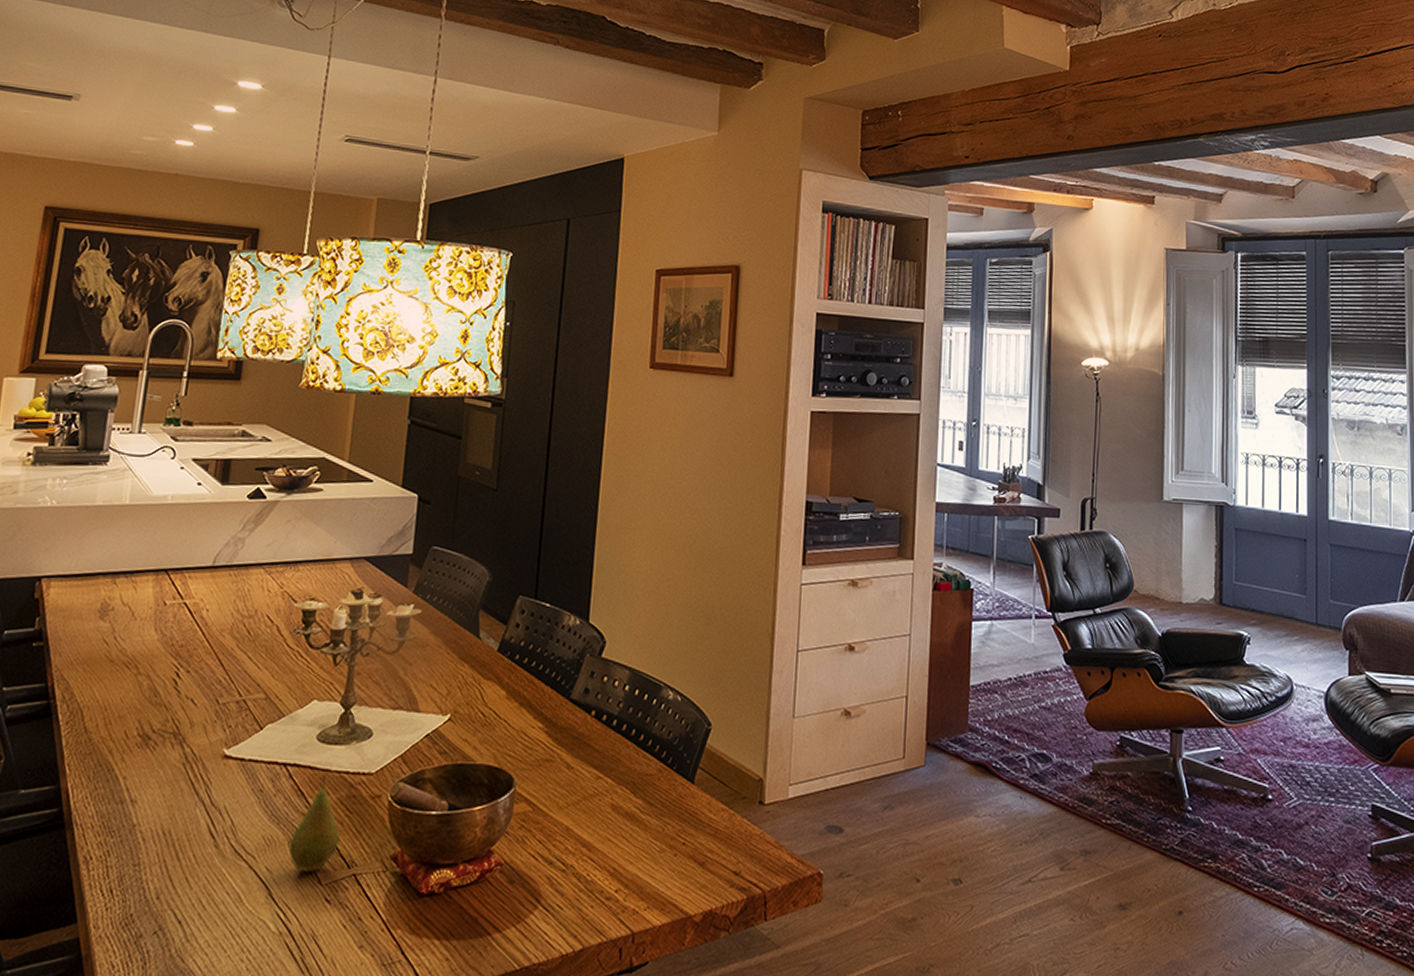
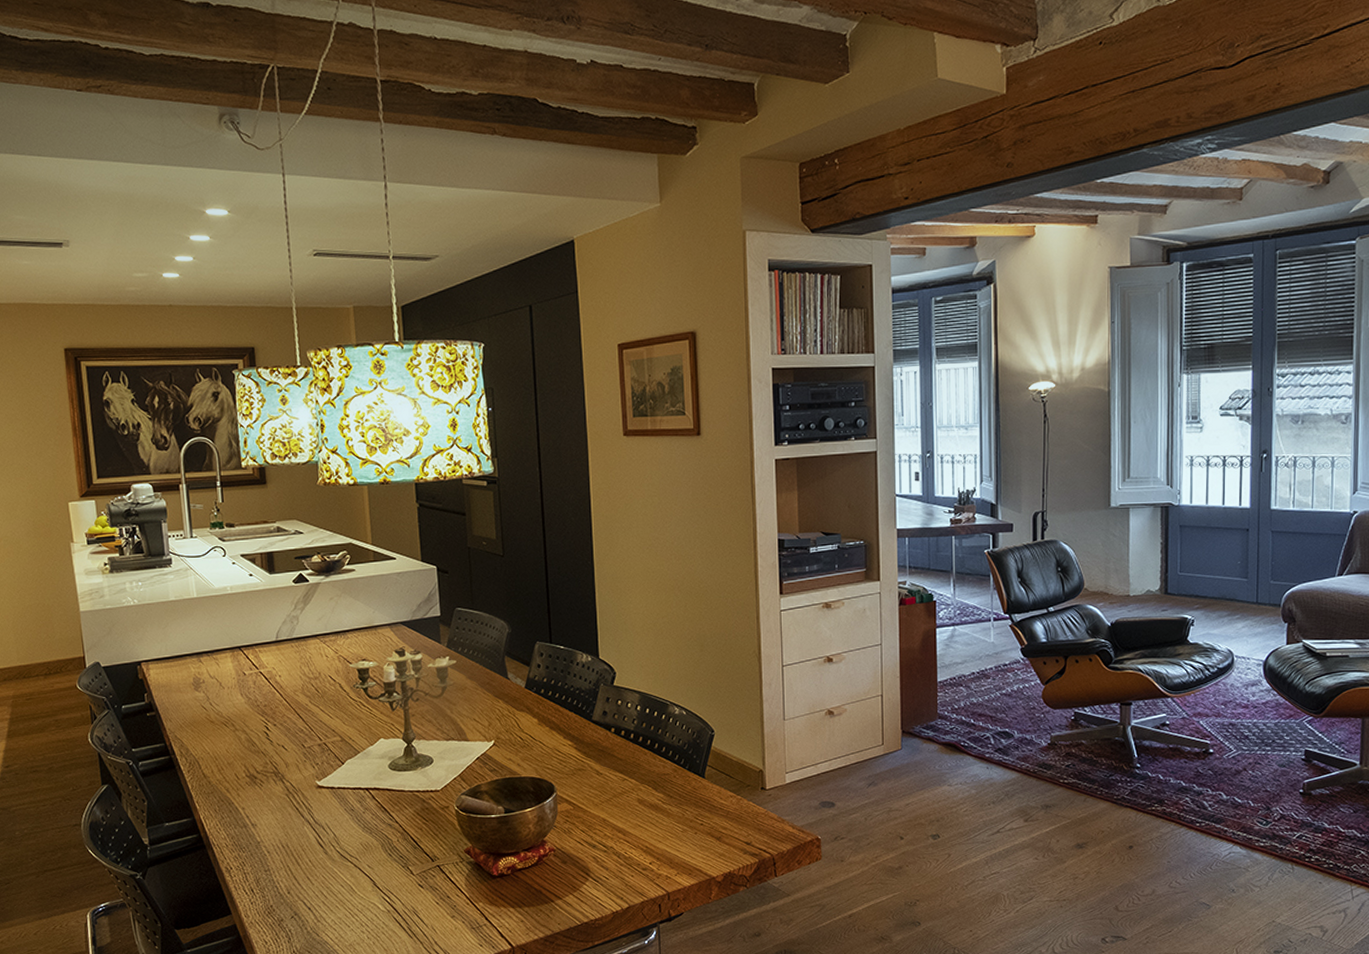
fruit: present [289,776,340,872] -> none [383,795,422,867]

